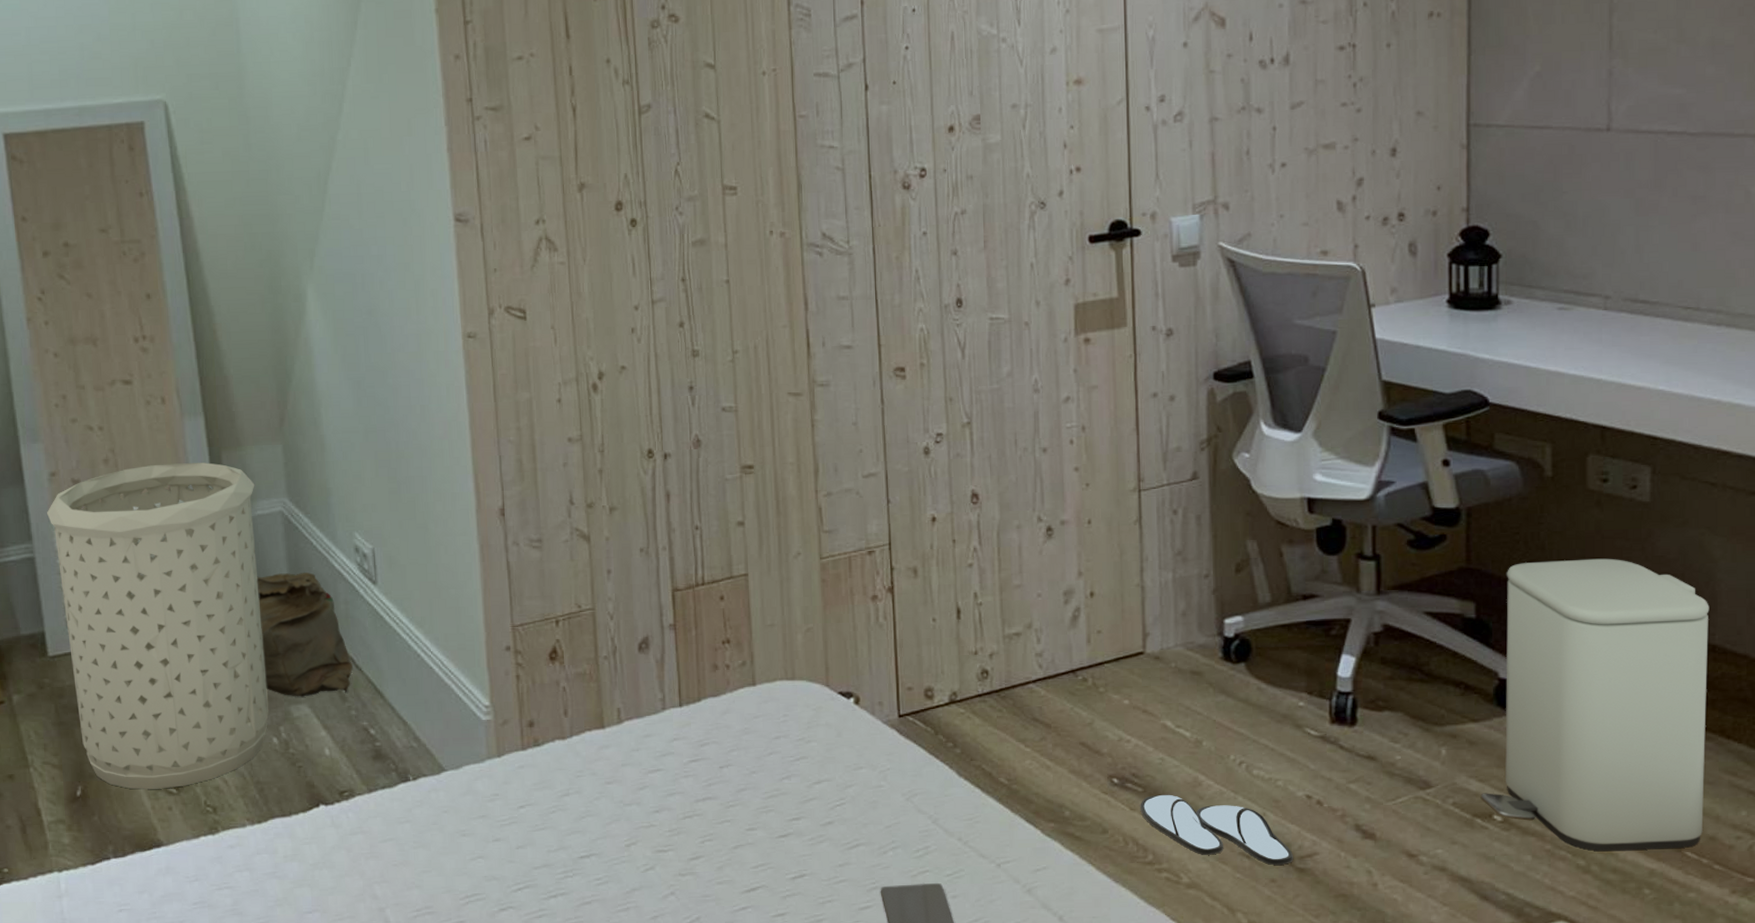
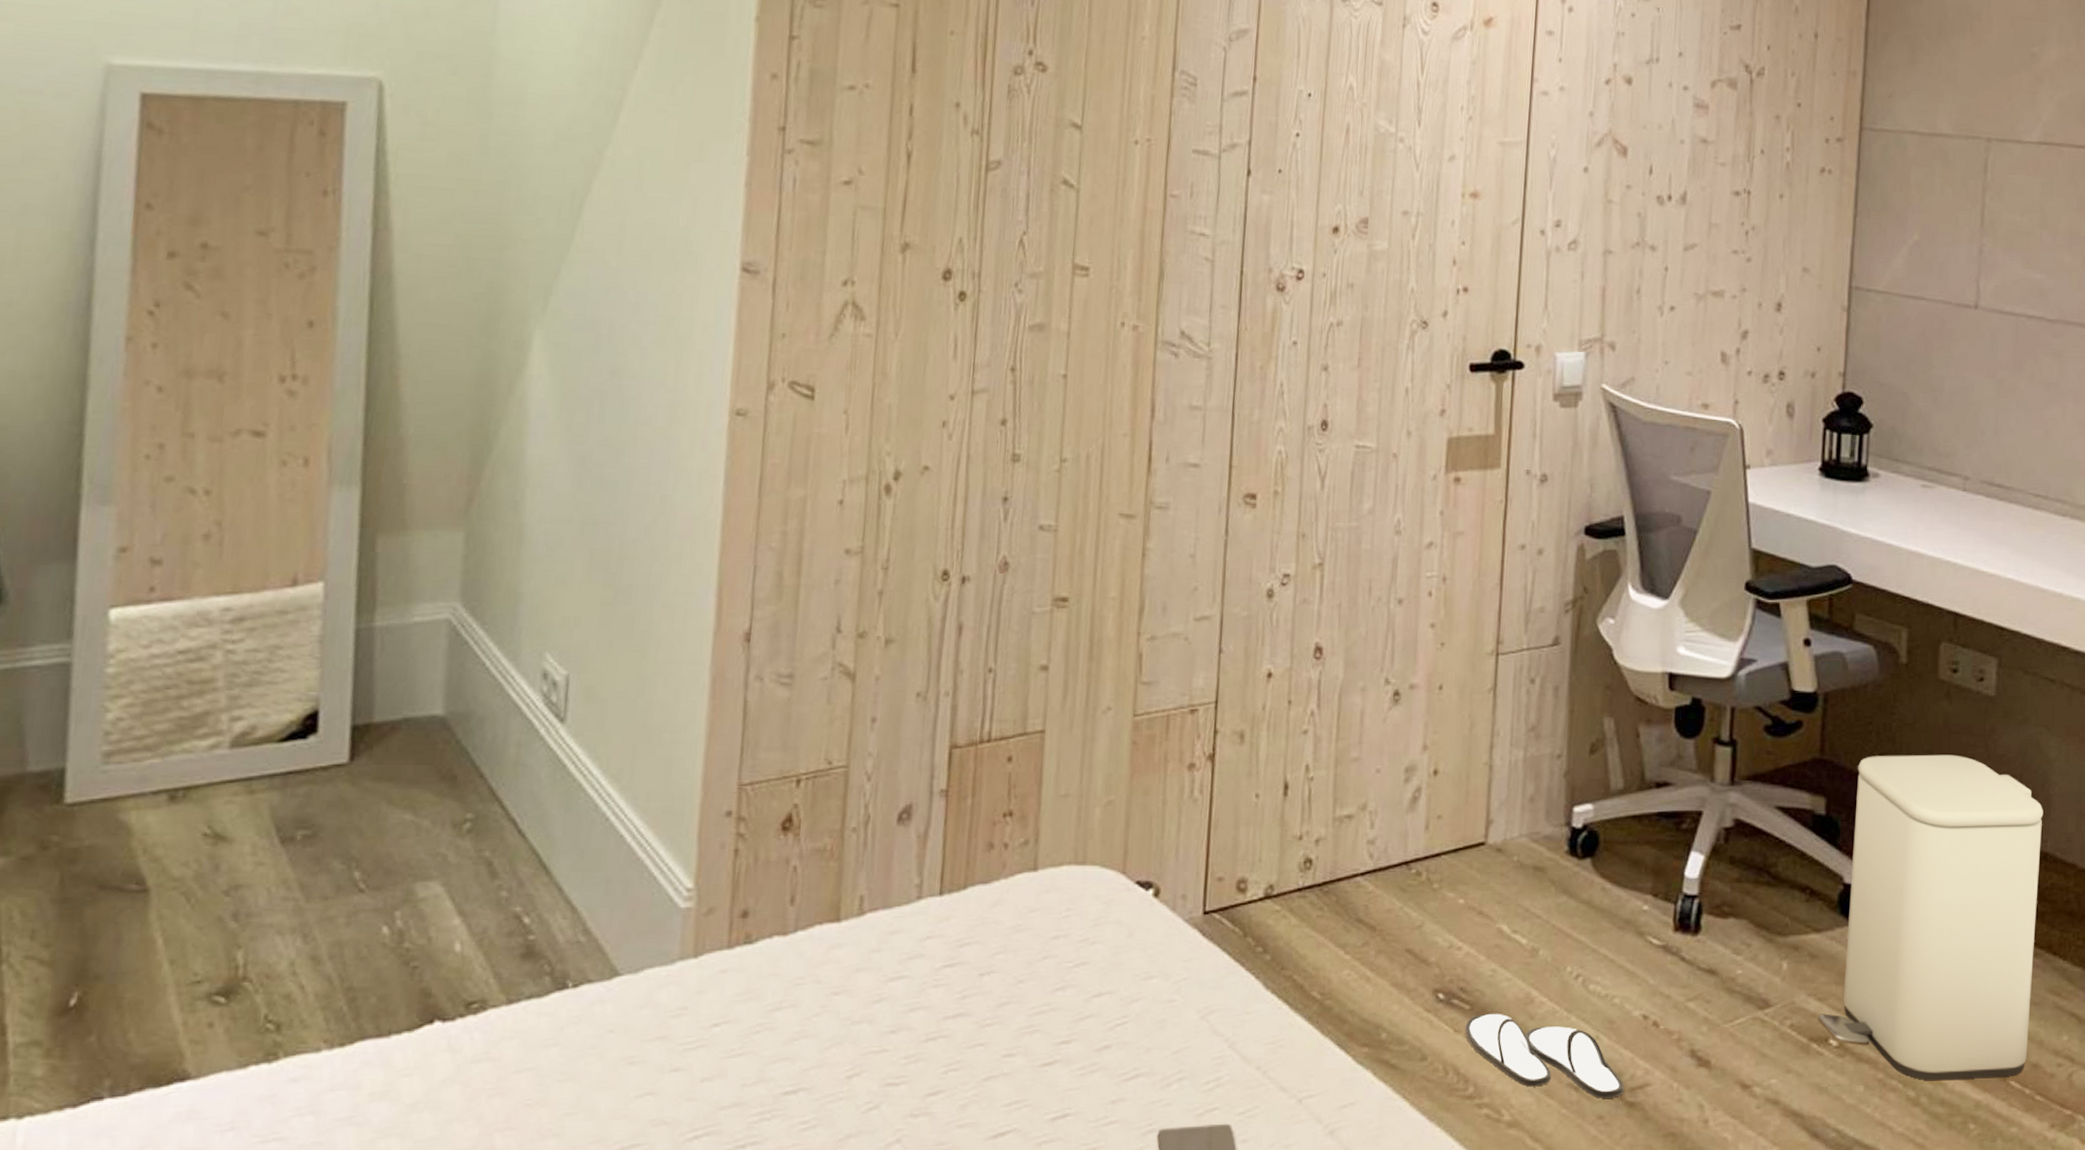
laundry basket: present [47,462,269,790] -> none [93,546,418,998]
bag: present [256,572,353,697] -> none [385,702,514,871]

